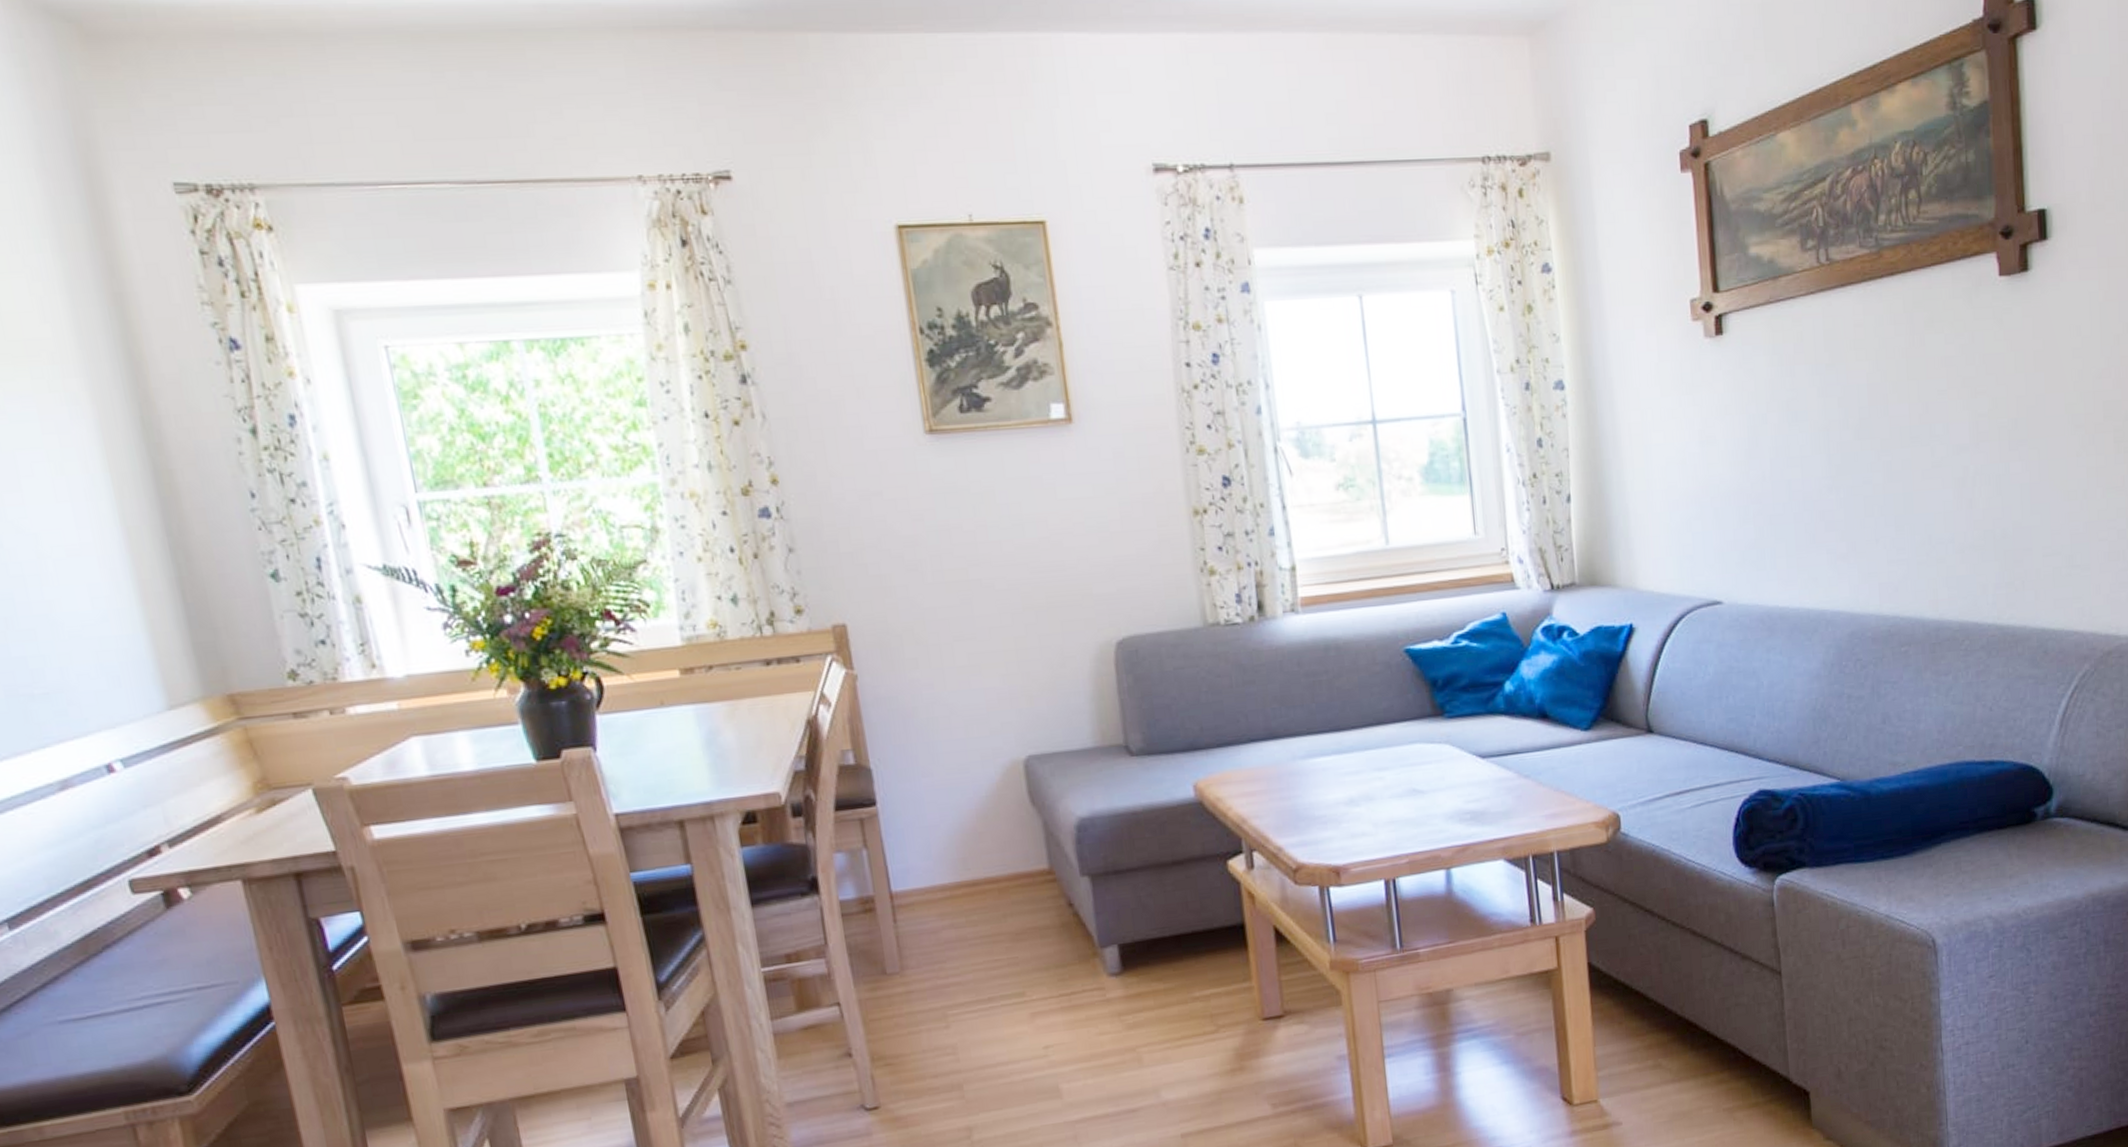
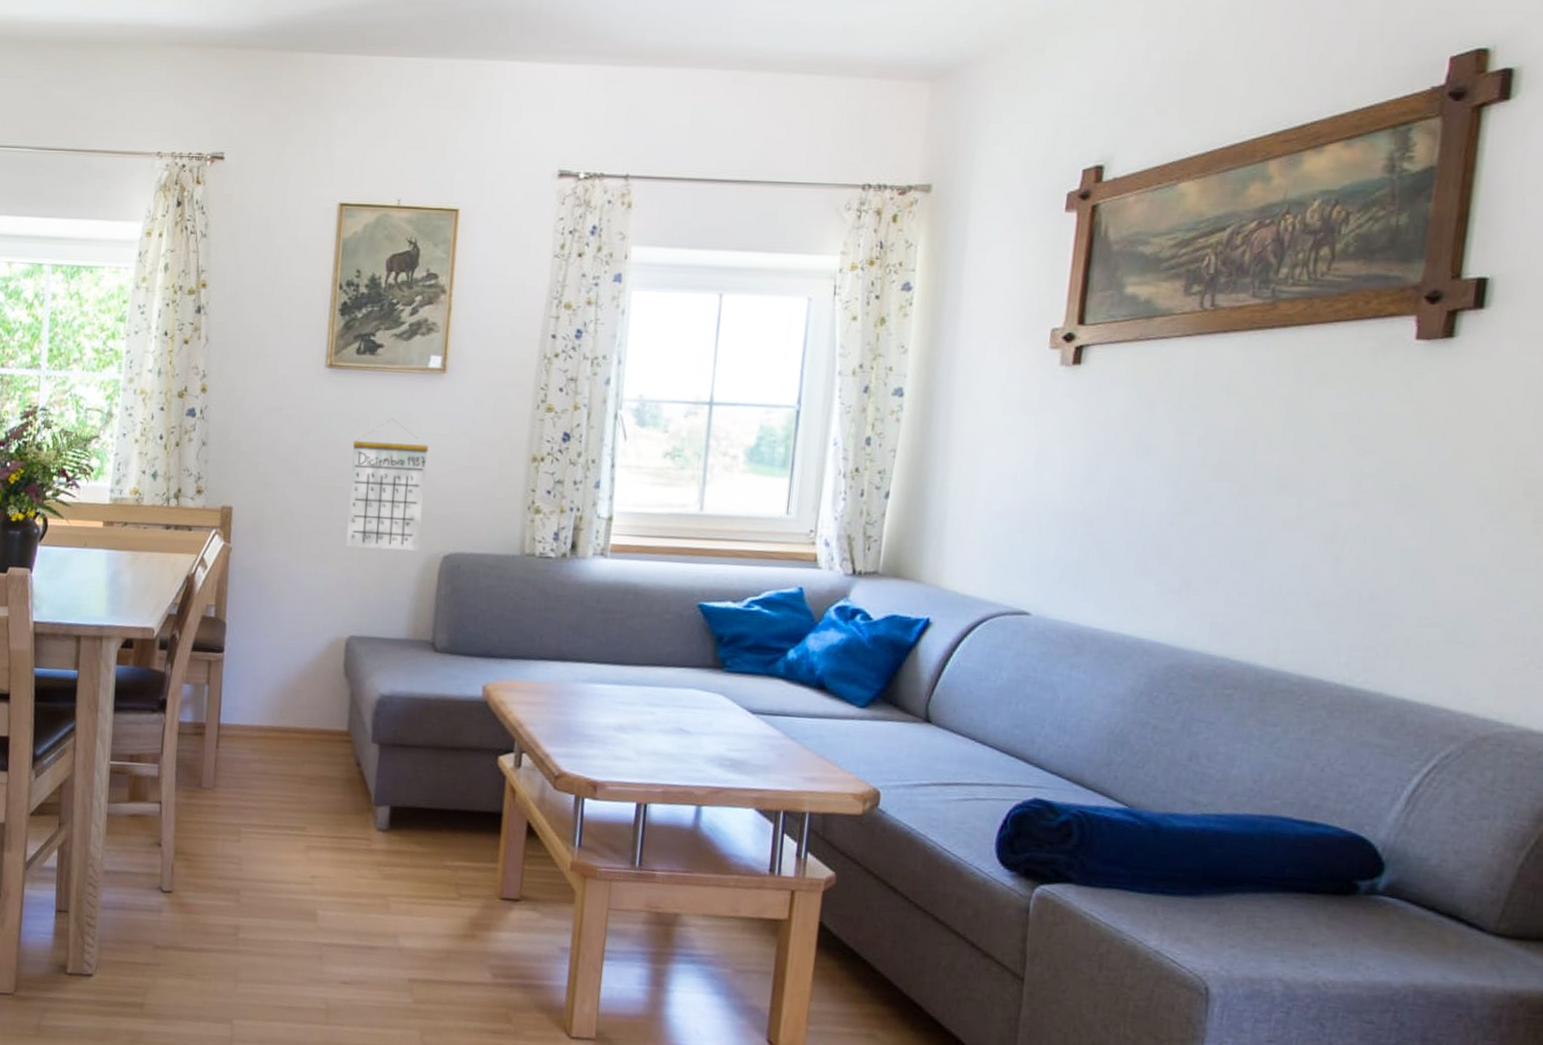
calendar: none [979,486,1087,650] -> present [346,418,429,551]

